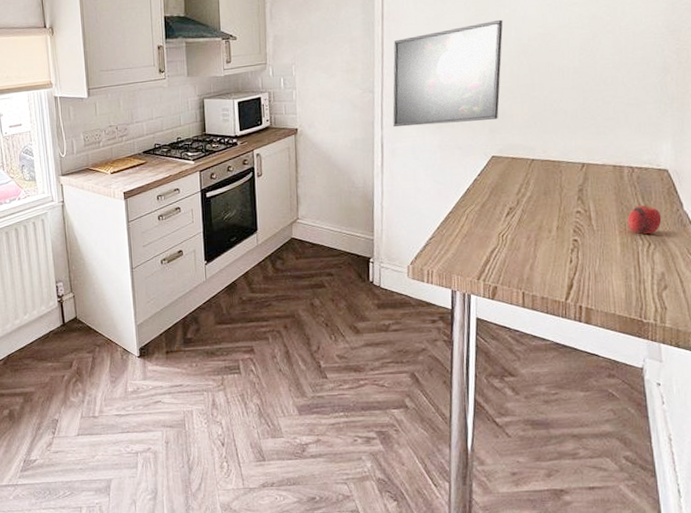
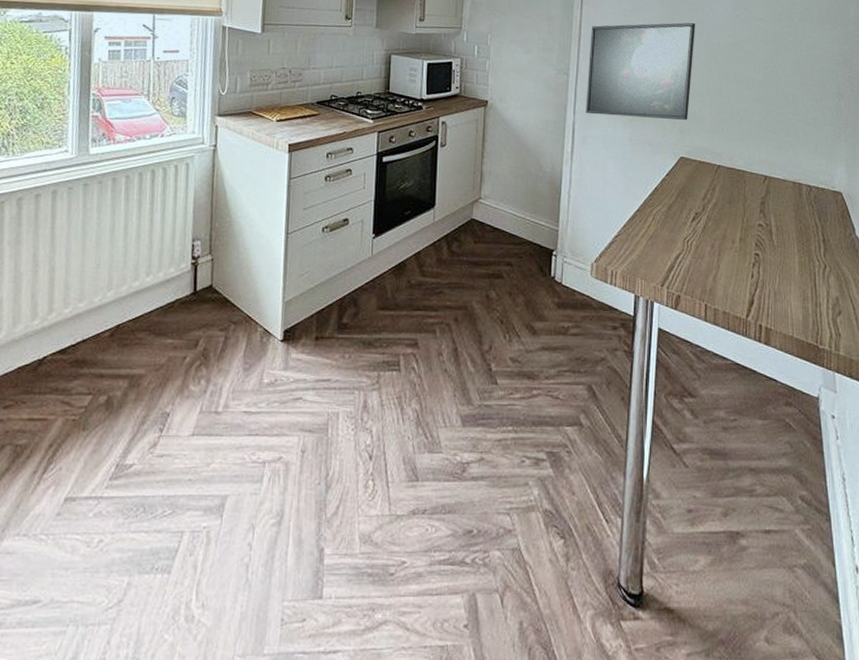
fruit: present [627,205,662,234] -> none [805,225,836,255]

